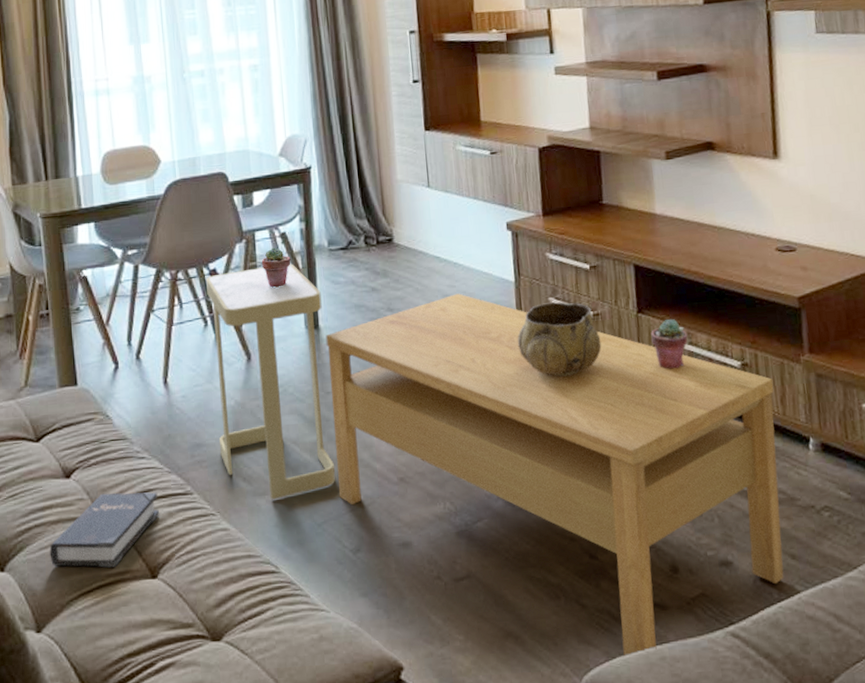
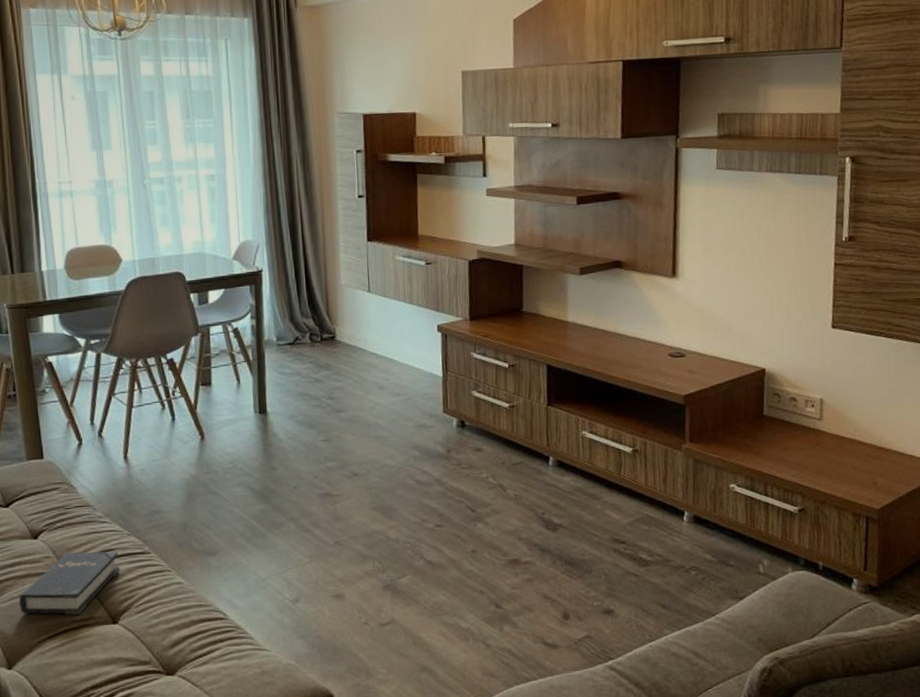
side table: present [206,264,335,500] -> none [164,356,278,559]
potted succulent: present [261,247,291,288] -> none [215,341,242,377]
coffee table: present [325,293,784,655] -> none [272,385,658,685]
decorative bowl: present [518,302,602,377] -> none [443,395,515,458]
potted succulent: present [651,319,688,370] -> none [558,412,589,454]

